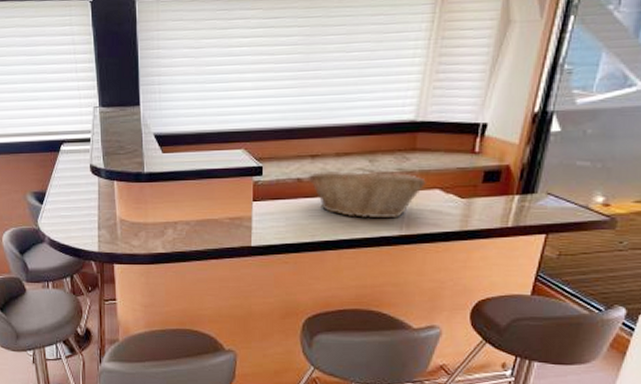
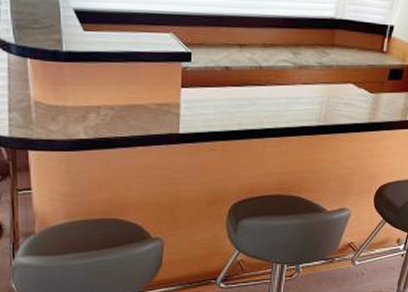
fruit basket: present [307,169,426,219] -> none [235,61,342,110]

